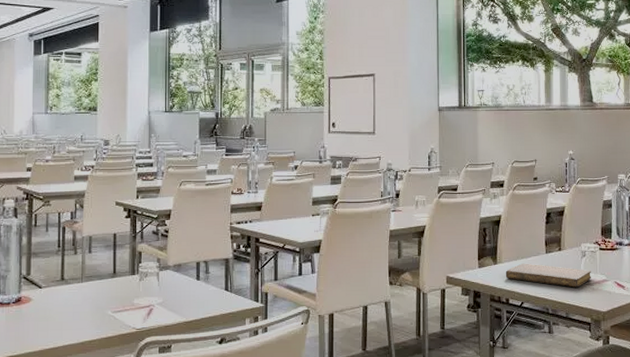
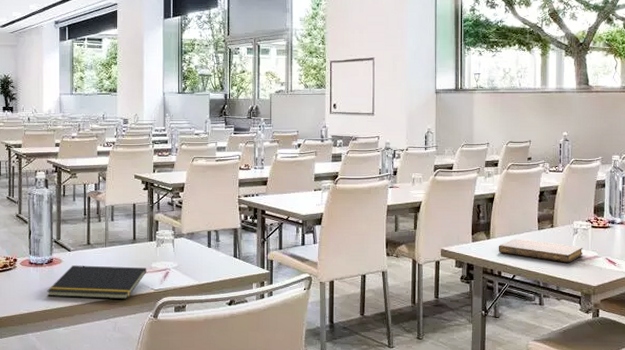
notepad: none [13,303,128,341] -> present [47,265,147,300]

